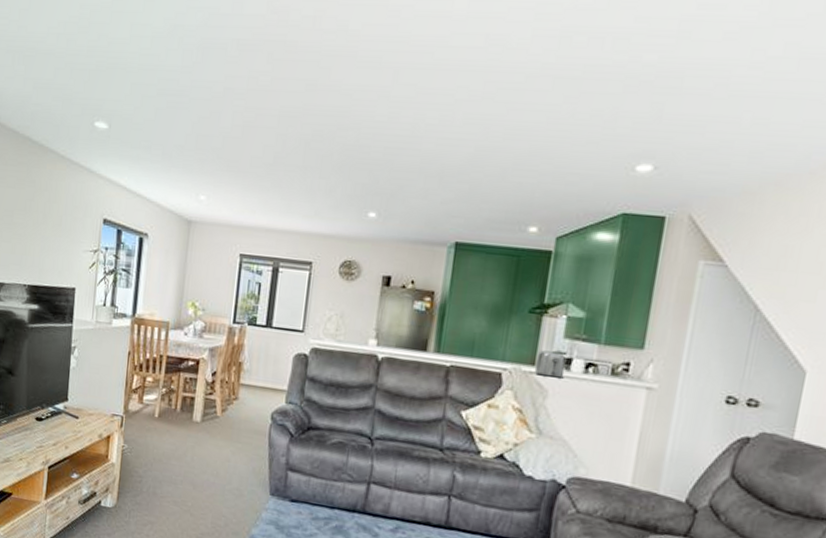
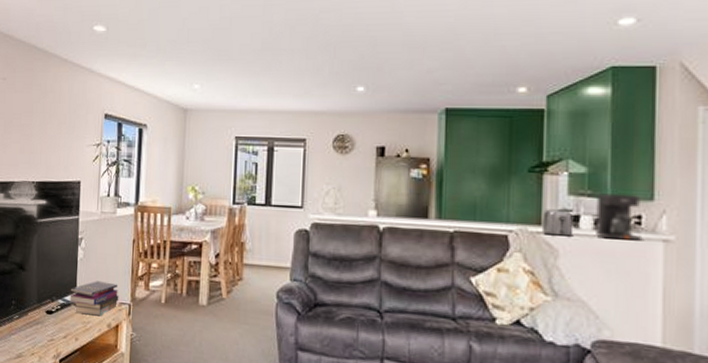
books: none [60,390,112,426] -> present [70,281,119,316]
coffee maker: none [584,339,632,387] -> present [596,193,643,241]

